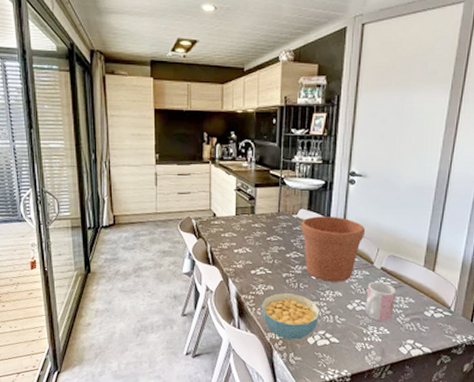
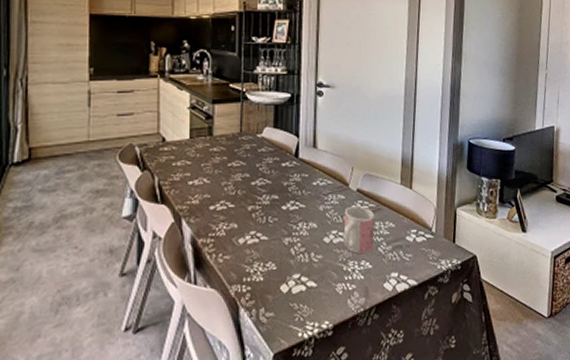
cereal bowl: present [261,292,320,340] -> none [222,229,293,291]
flower pot: present [301,216,366,282] -> none [266,134,338,212]

